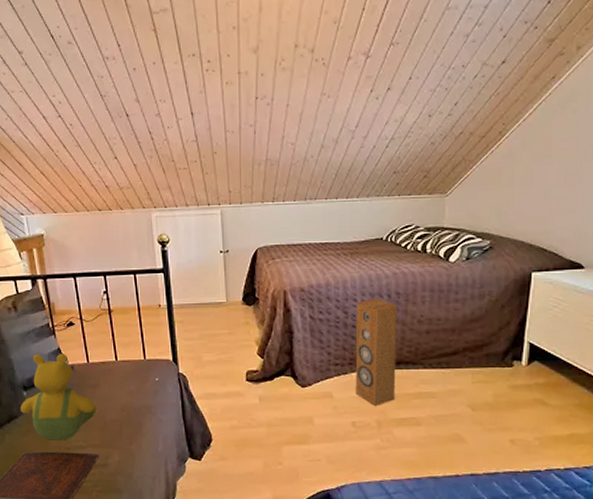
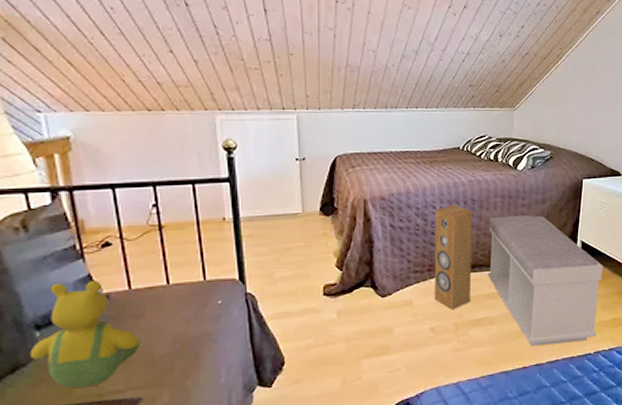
bench: none [415,312,558,455] -> present [488,215,603,346]

